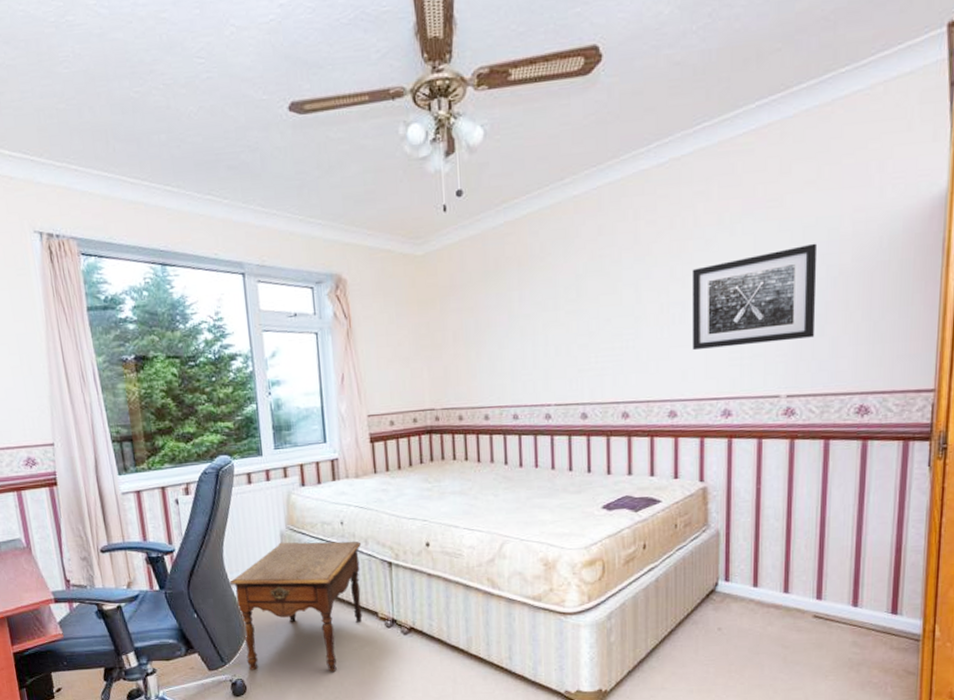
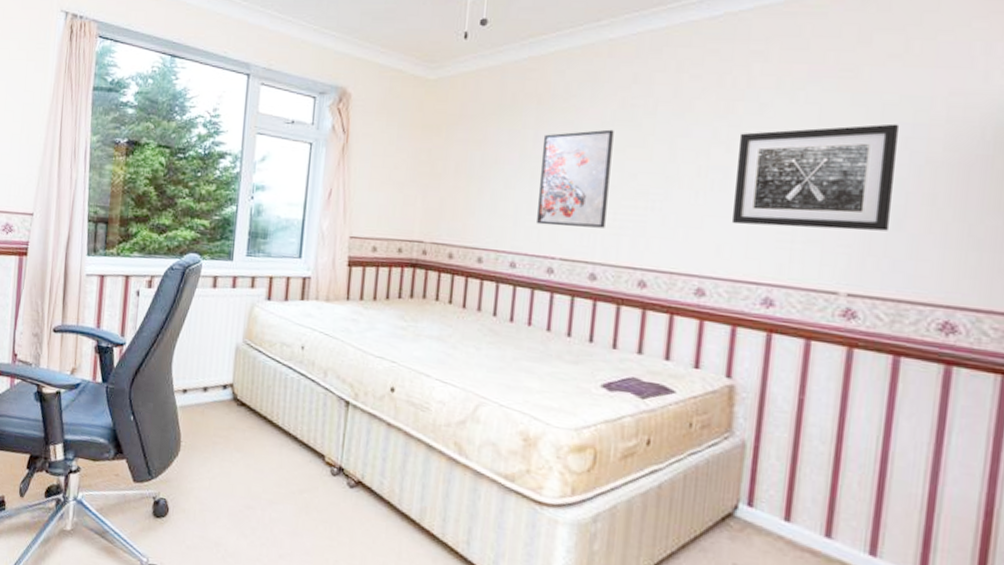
side table: present [229,541,363,672] -> none [173,356,320,514]
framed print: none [527,281,589,377] -> present [537,129,614,228]

